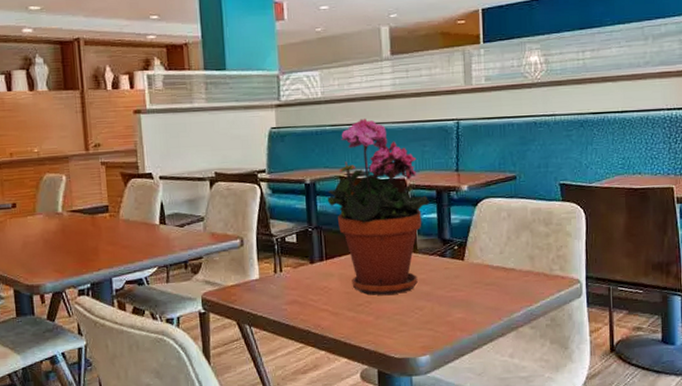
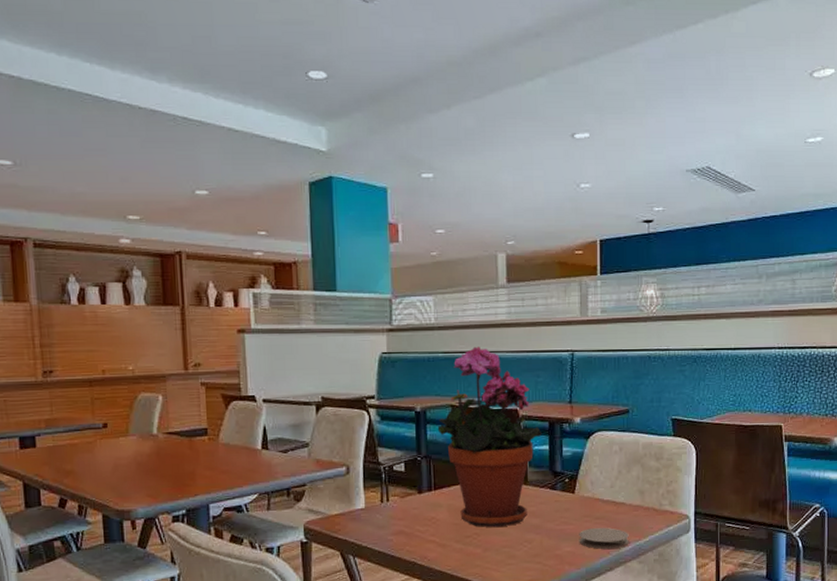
coaster: none [469,293,520,315] -> present [579,527,629,549]

